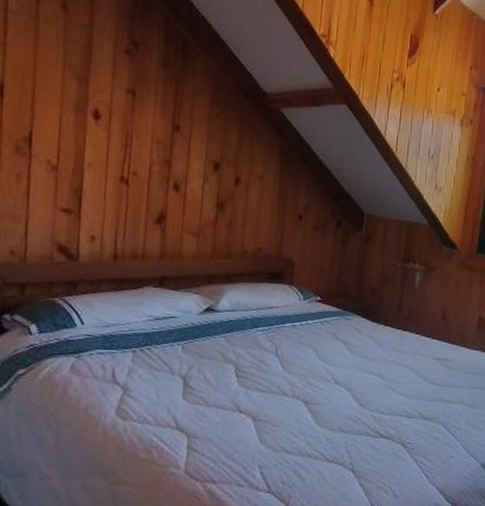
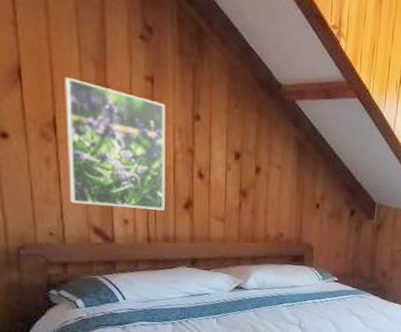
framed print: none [37,93,145,226] -> present [65,77,166,211]

